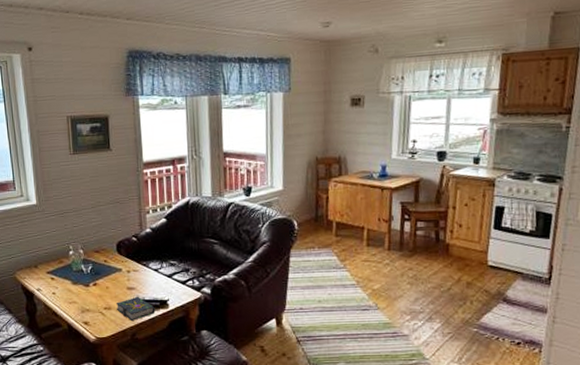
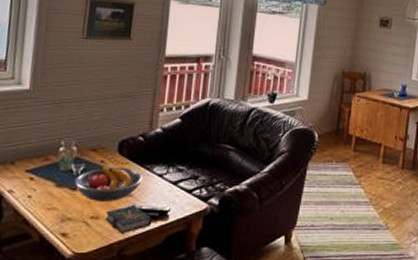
fruit bowl: none [86,264,142,295] -> present [75,165,144,201]

